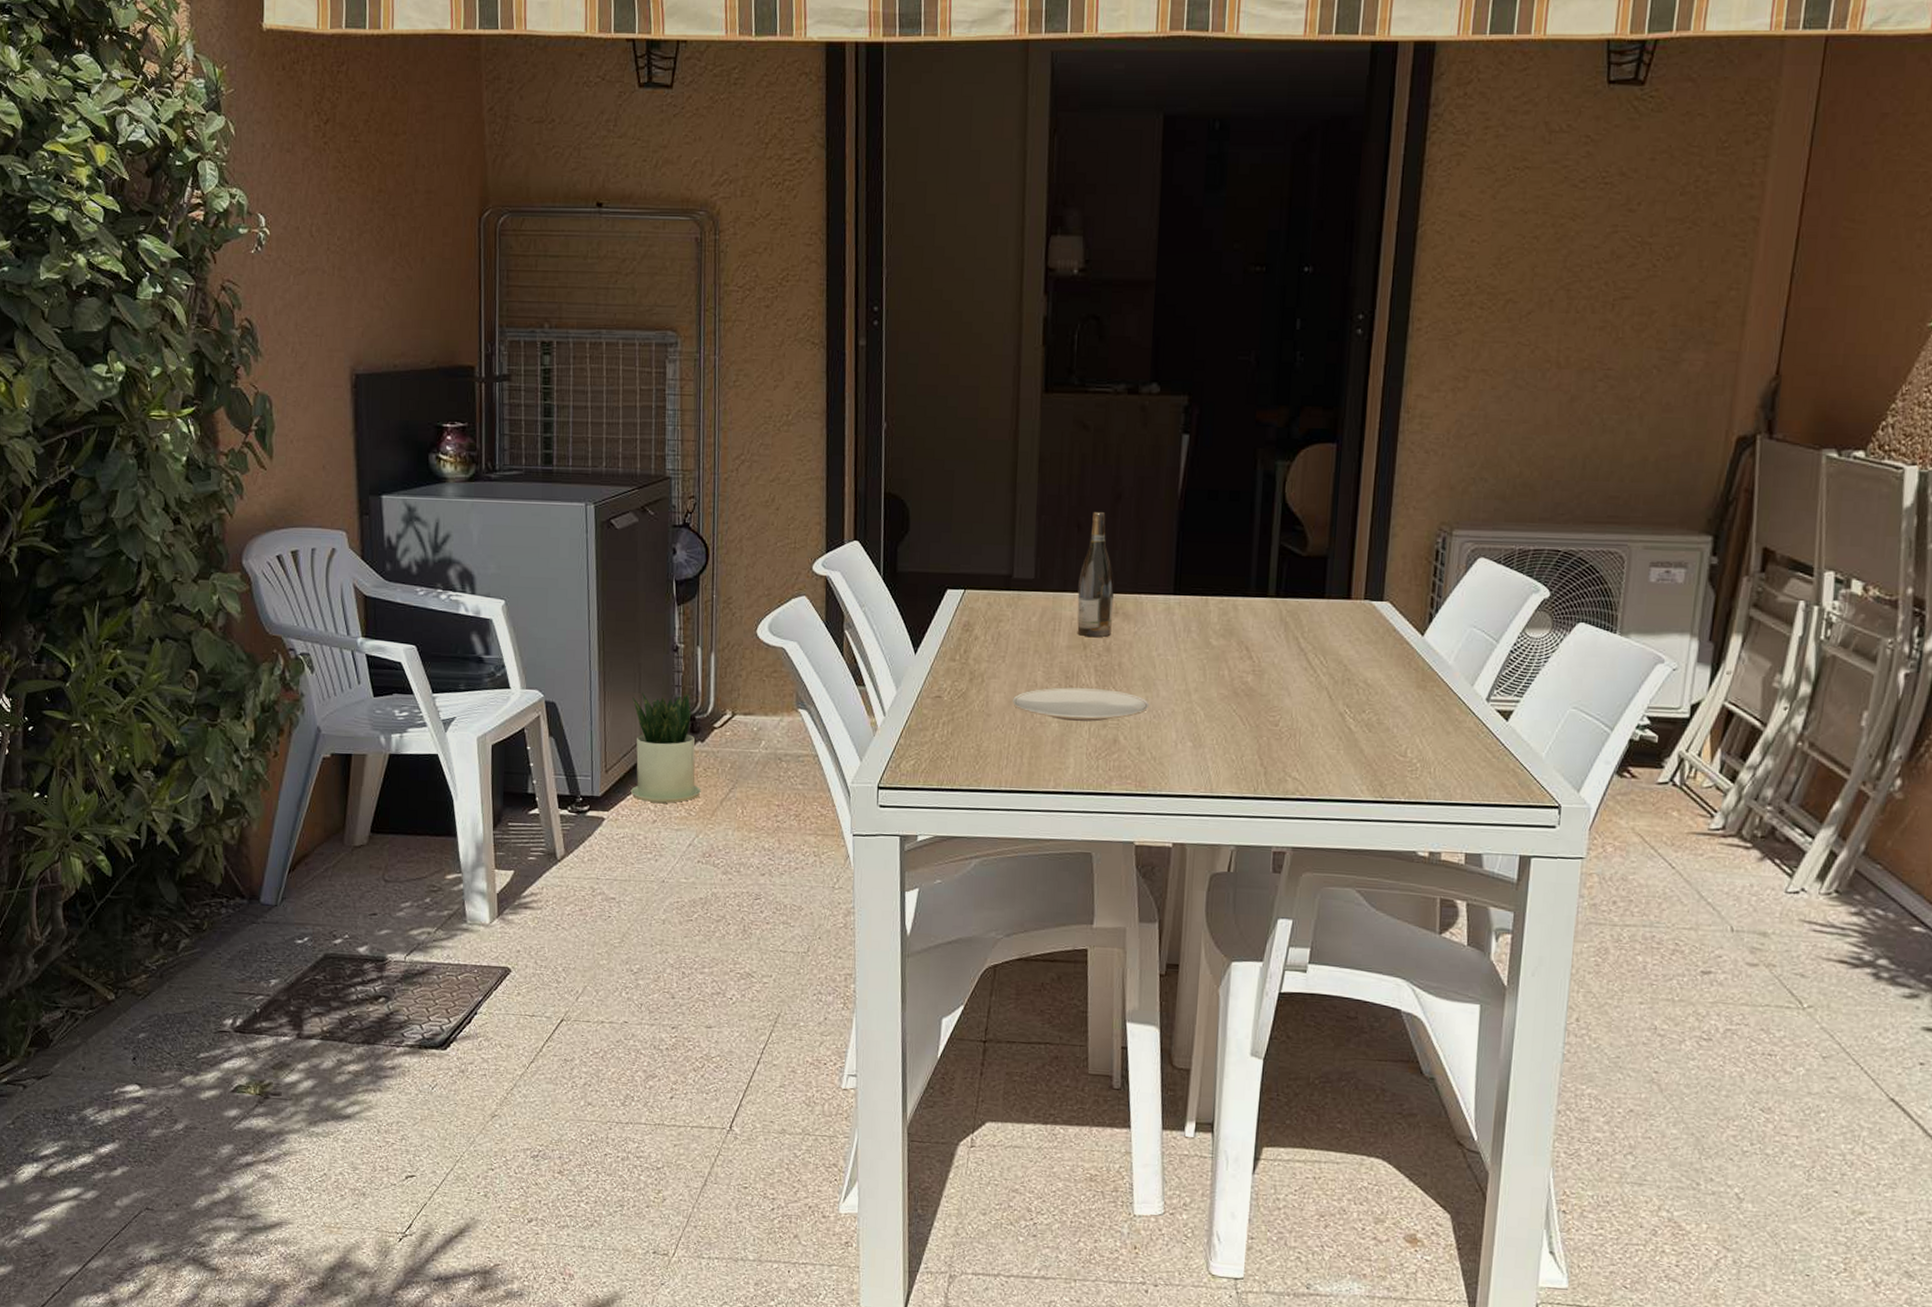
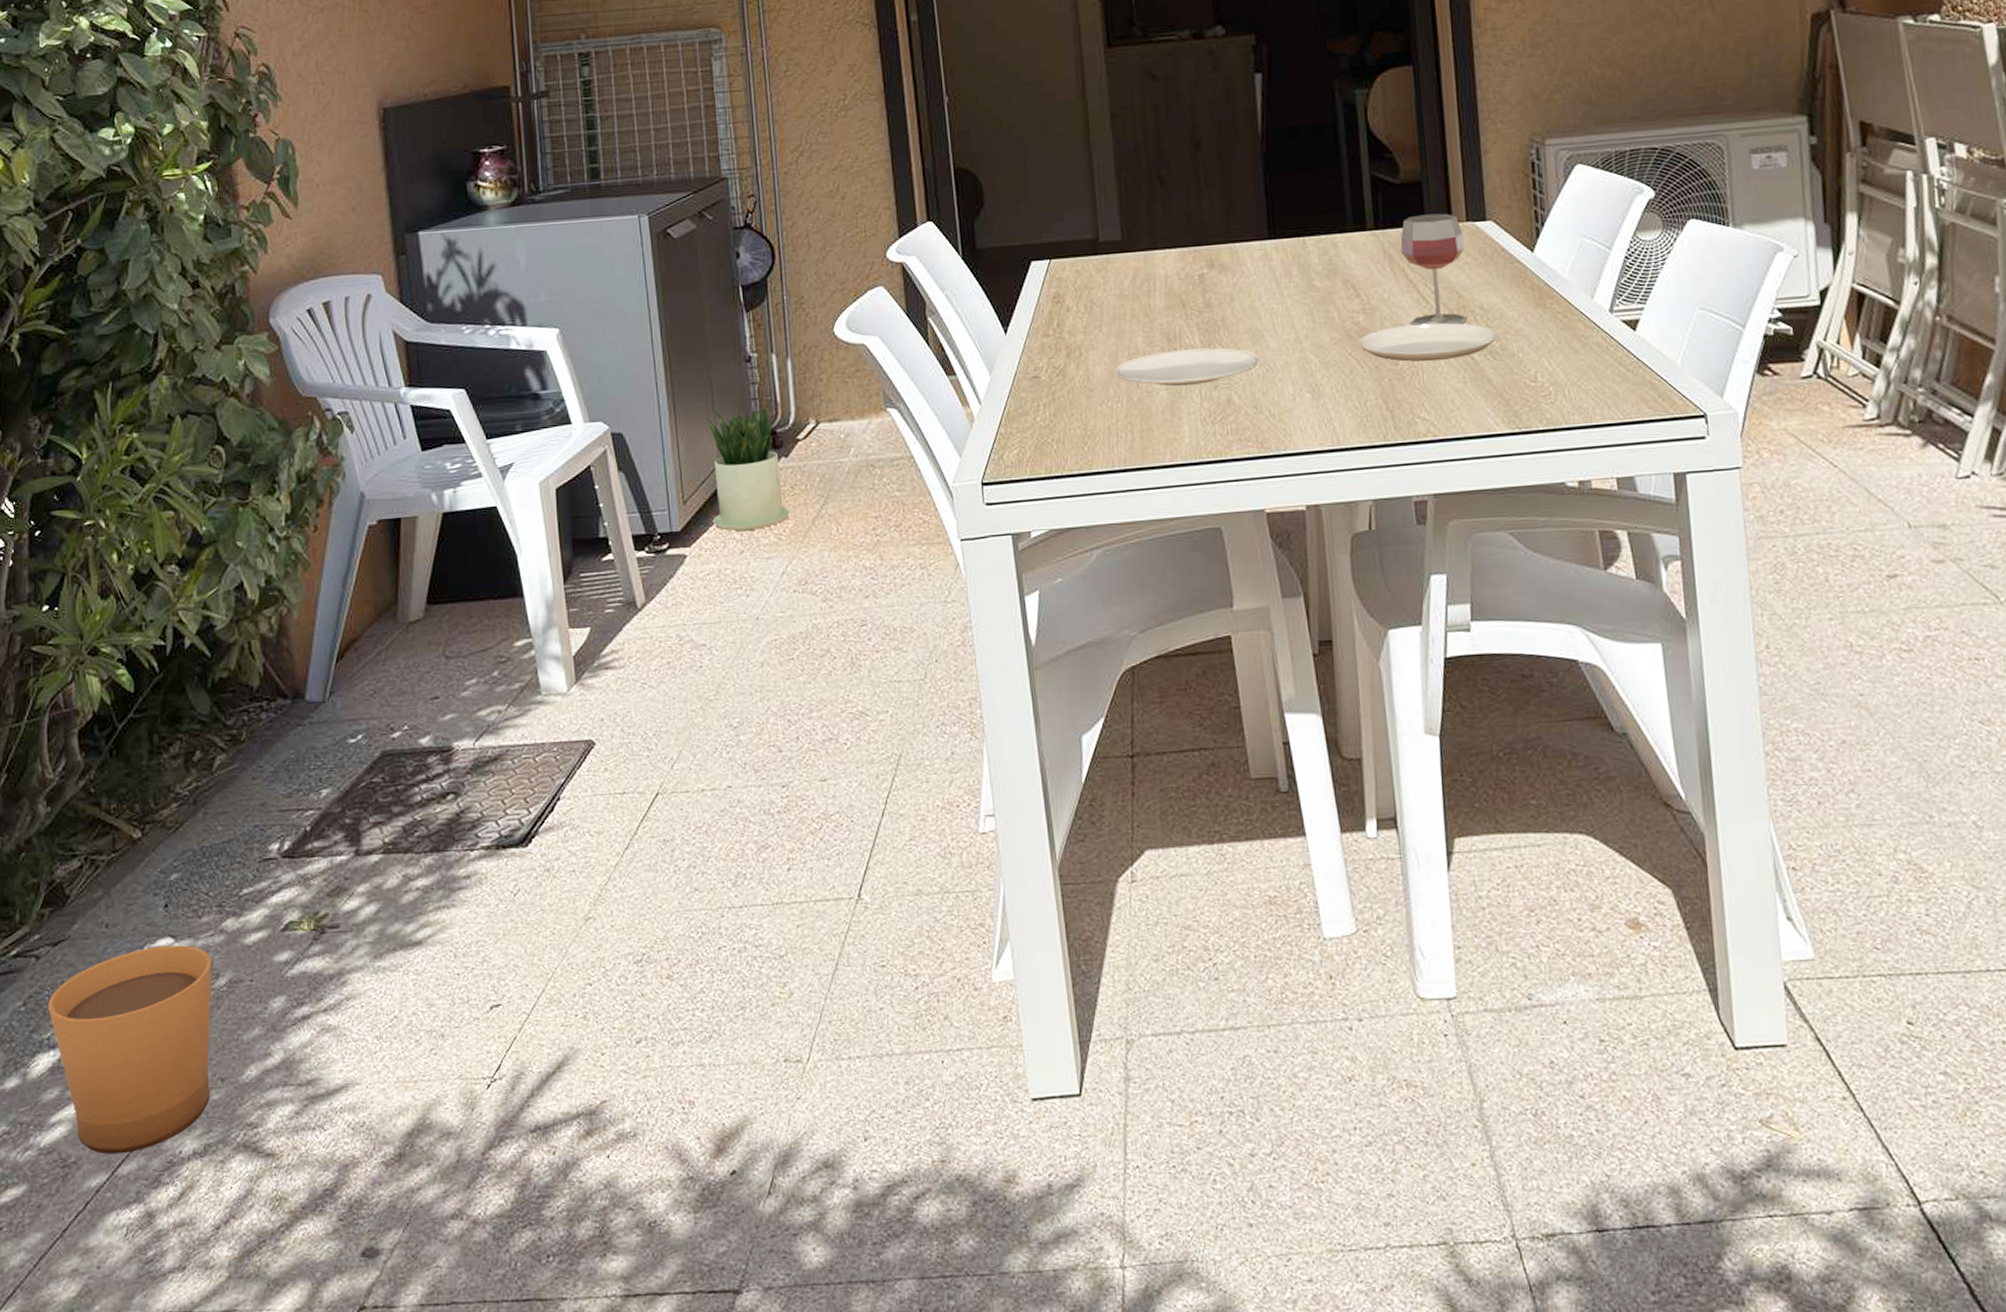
planter: none [33,1090,171,1253] -> present [48,945,212,1155]
wine bottle: present [1077,511,1114,638] -> none [1168,161,1210,295]
plate: none [1243,690,1376,727] -> present [1358,322,1498,362]
wineglass: none [1296,588,1359,696] -> present [1400,213,1467,326]

